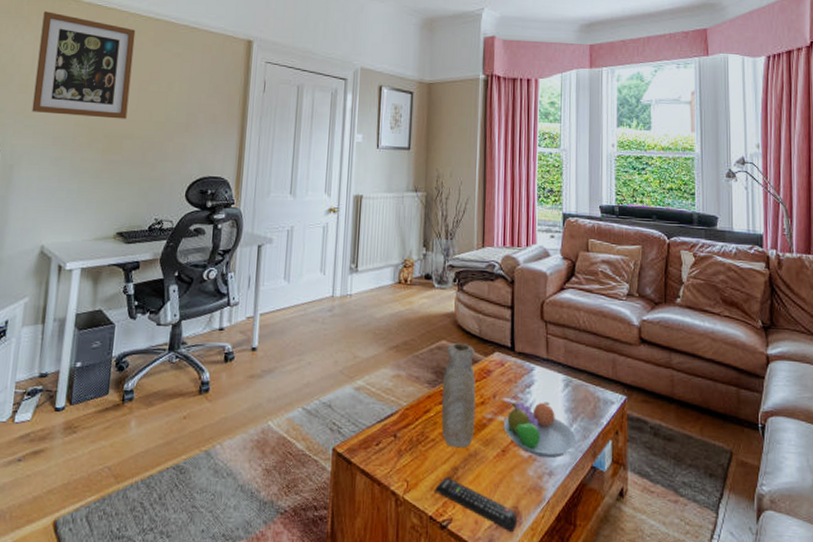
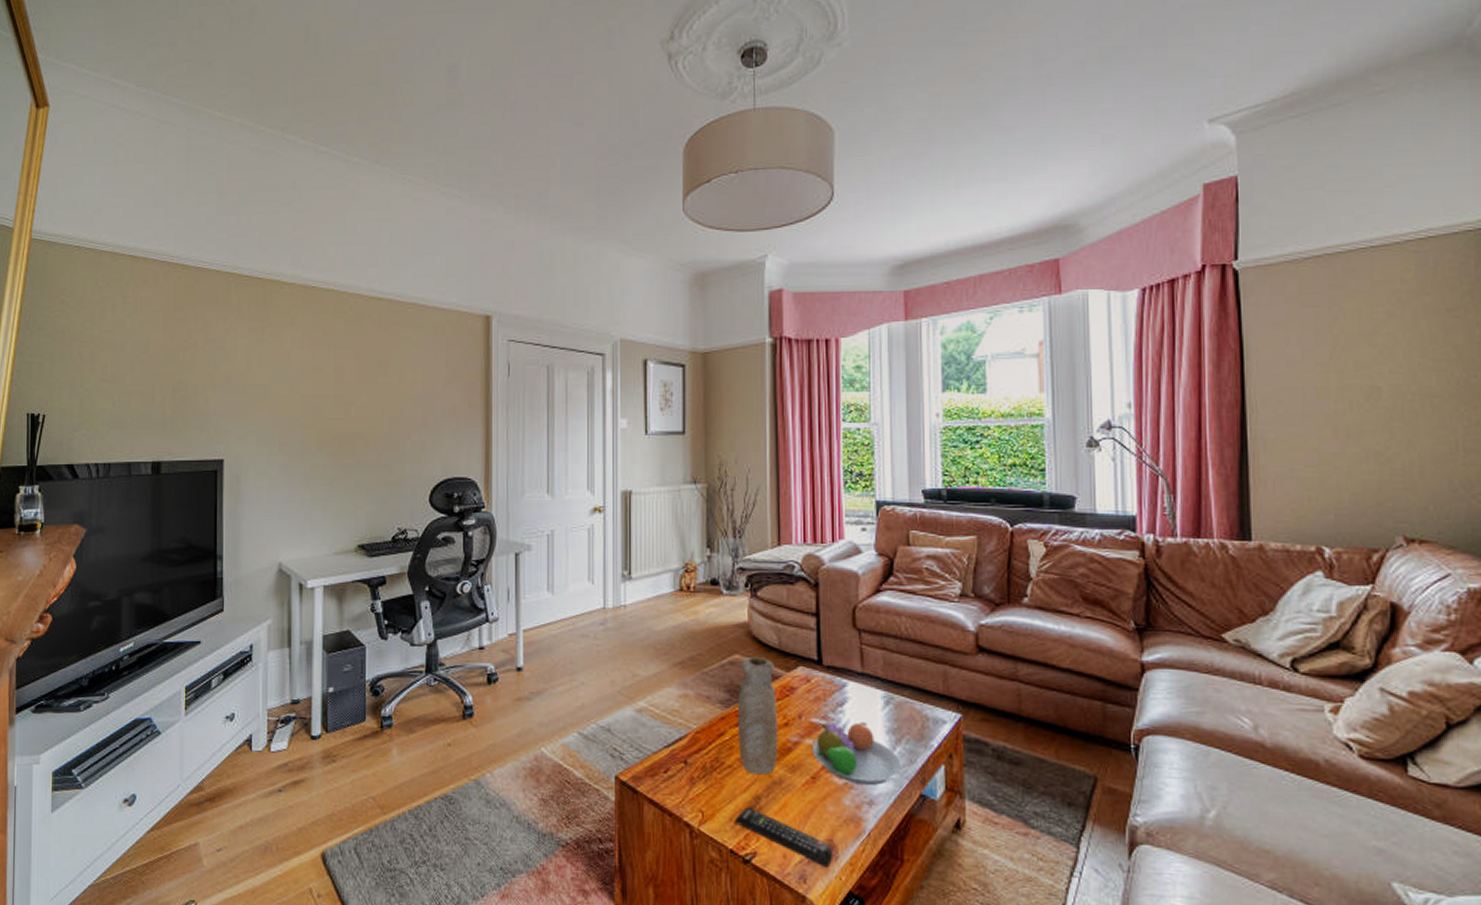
wall art: present [31,11,136,119] -> none [253,299,357,417]

